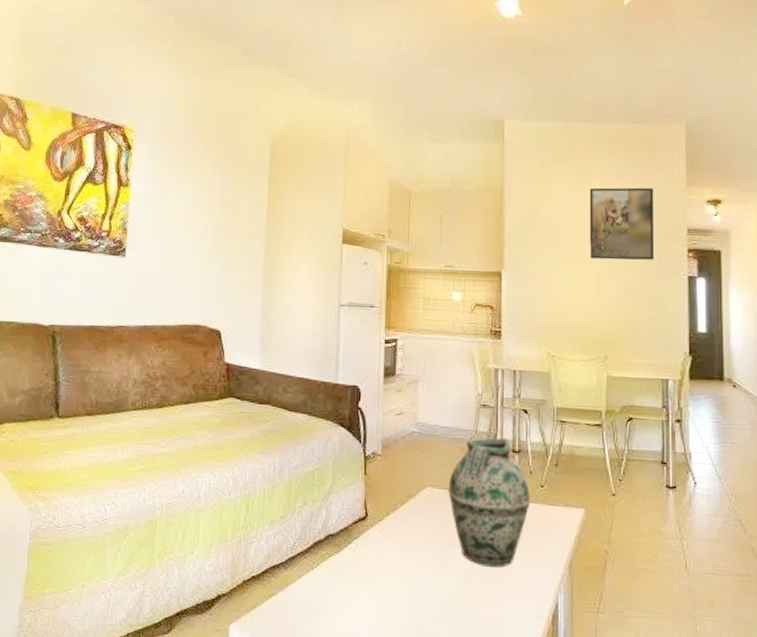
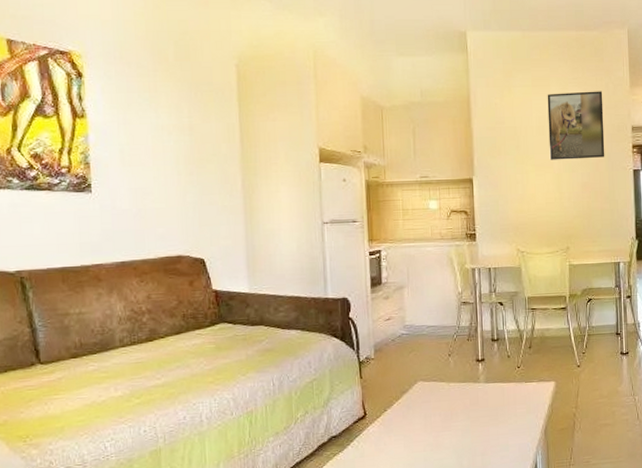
vase: present [448,438,531,568] -> none [437,329,510,443]

